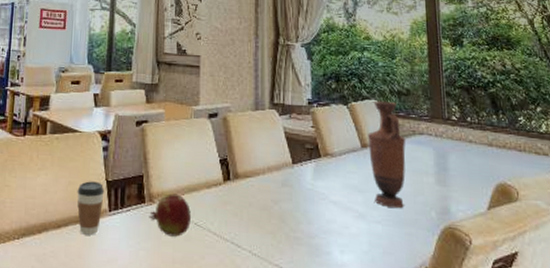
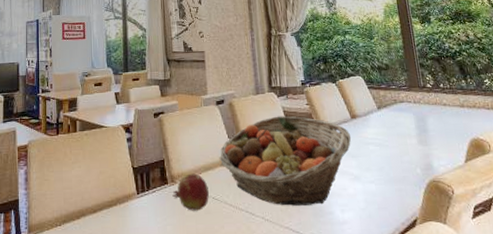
coffee cup: present [77,181,105,235] -> none [108,169,132,217]
fruit basket: none [206,137,359,243] -> present [219,116,351,206]
vase: present [368,100,406,209] -> none [356,76,393,169]

